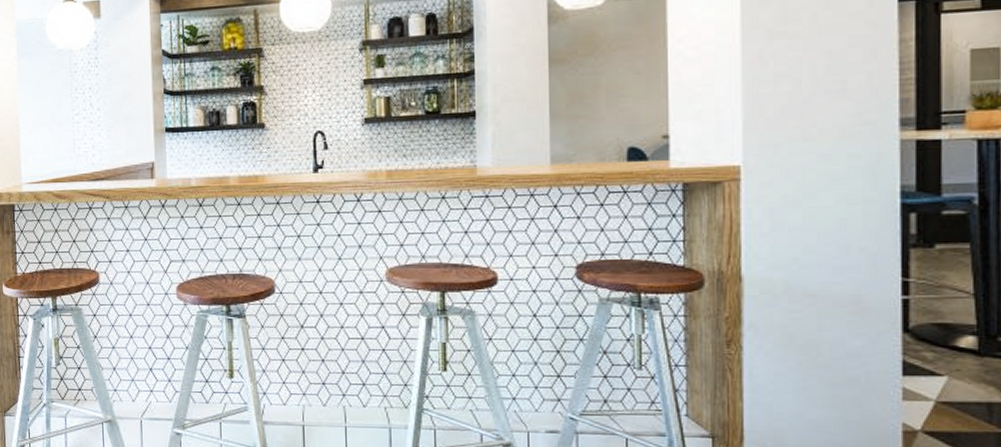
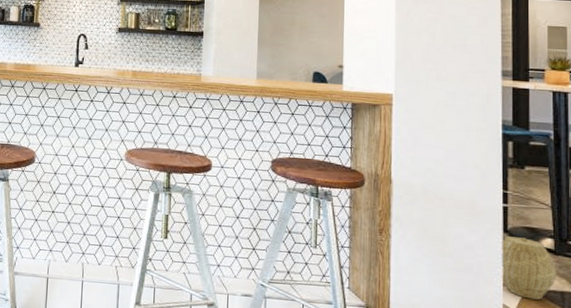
woven basket: none [899,337,982,415] -> present [500,236,557,300]

